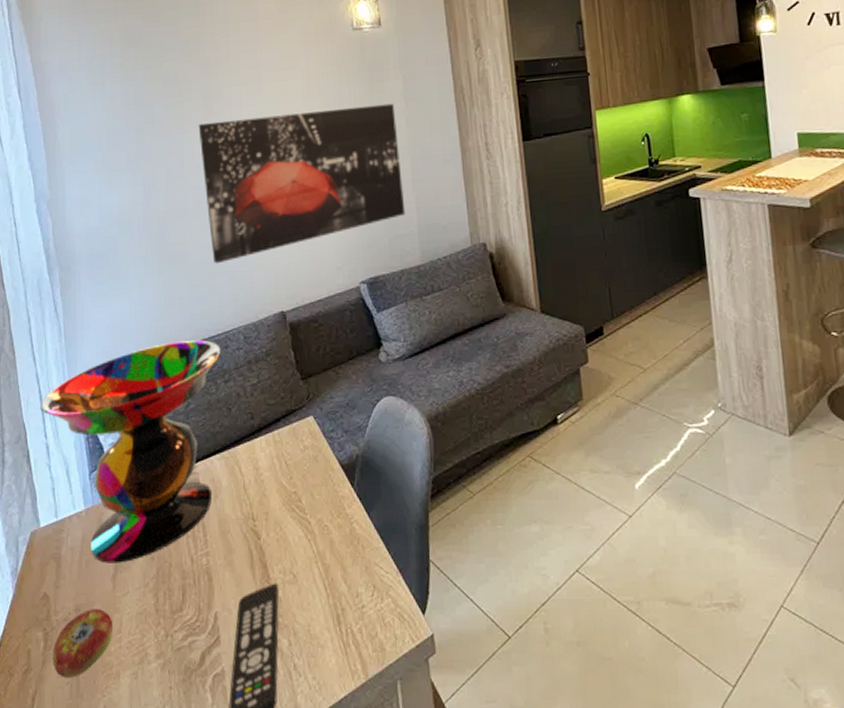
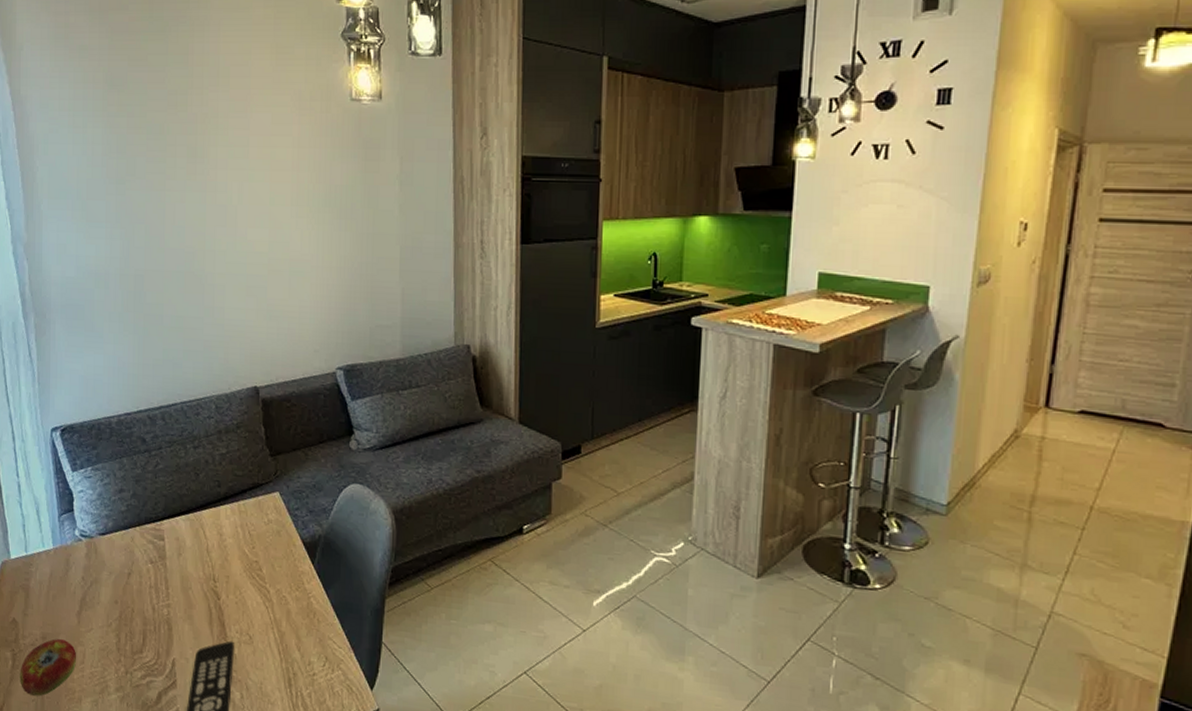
decorative bowl: present [40,340,222,563] -> none [13,402,193,602]
wall art: present [198,103,406,264] -> none [181,182,390,331]

